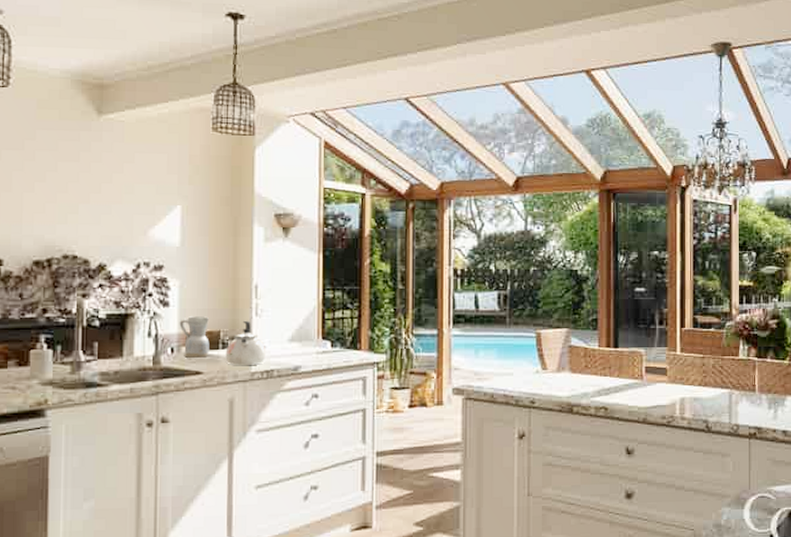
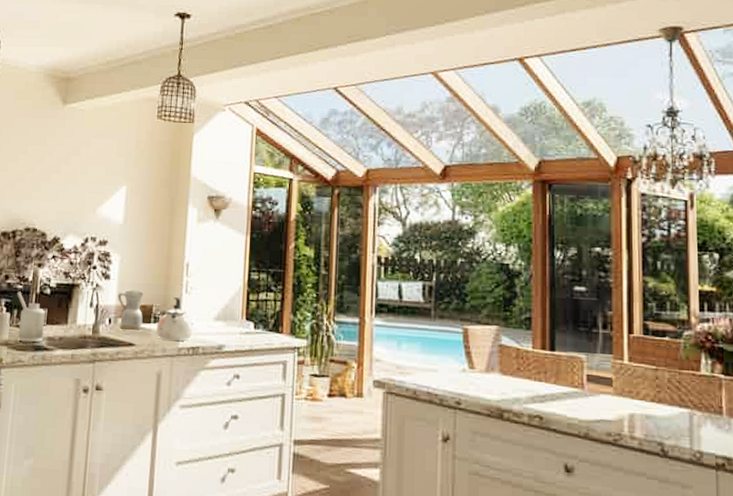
soap dispenser: none [58,326,96,380] -> present [16,291,46,343]

